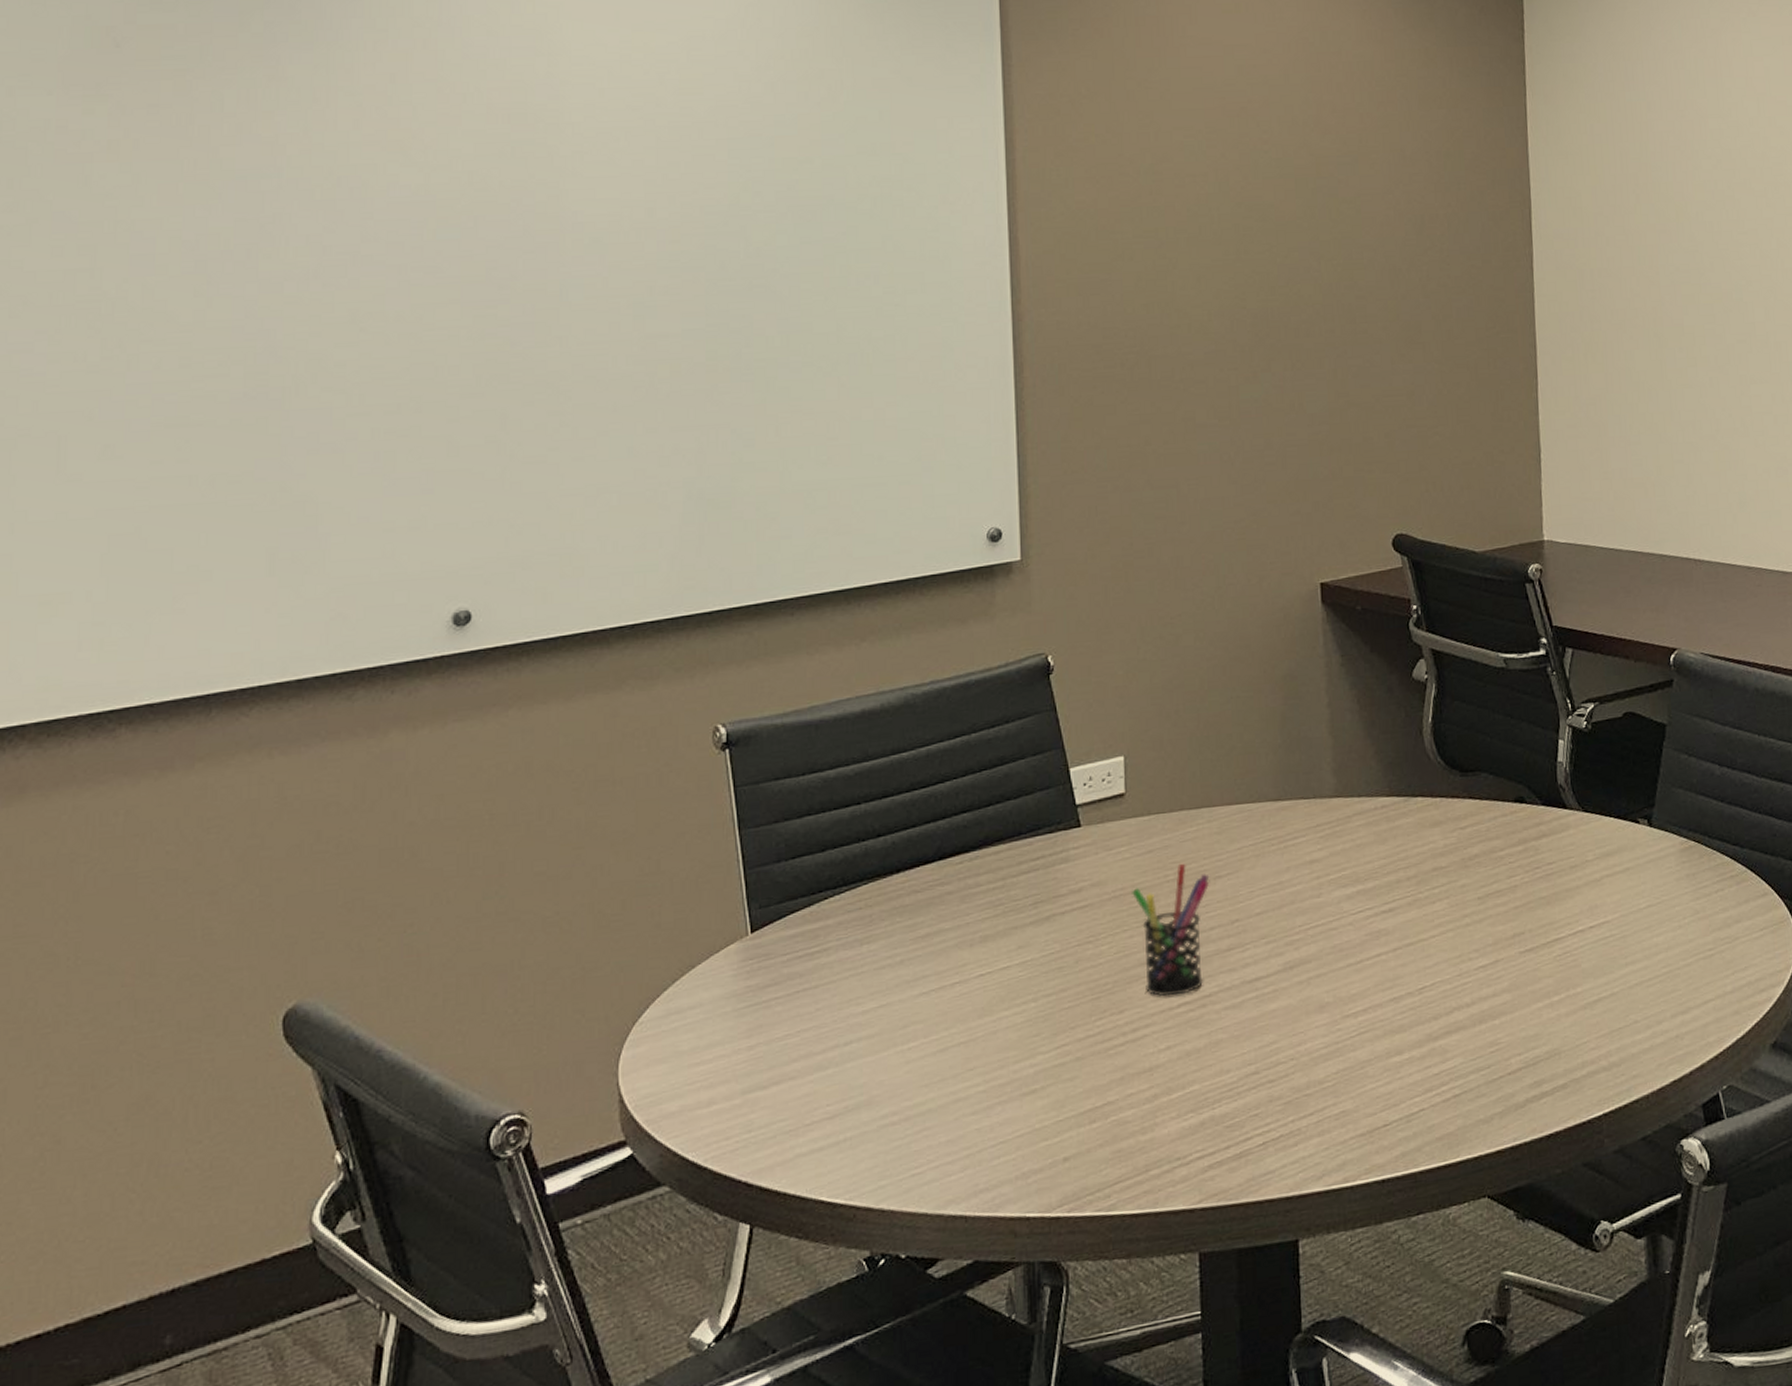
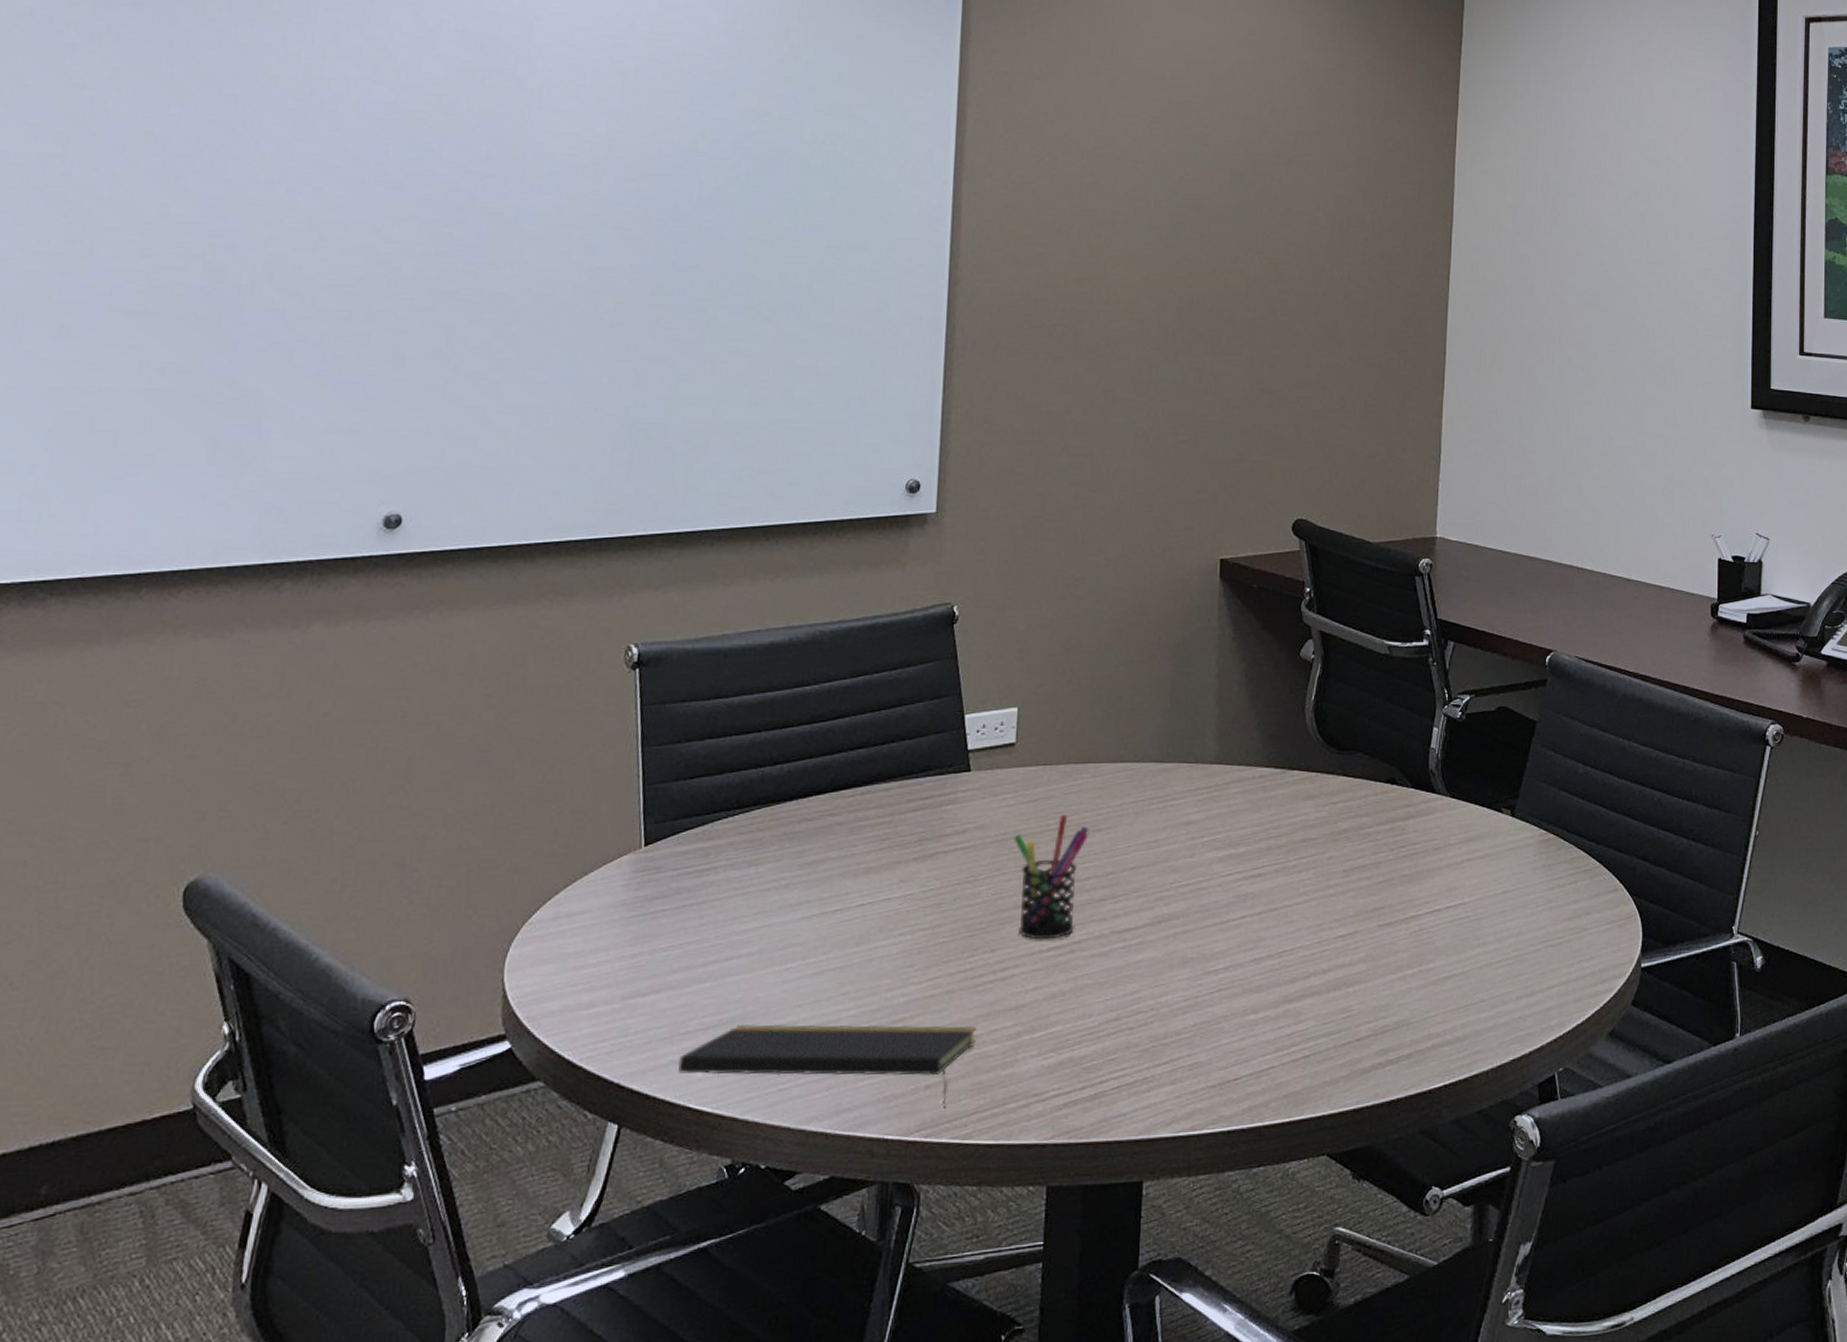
notepad: none [805,1092,1112,1181] -> present [677,1024,977,1109]

